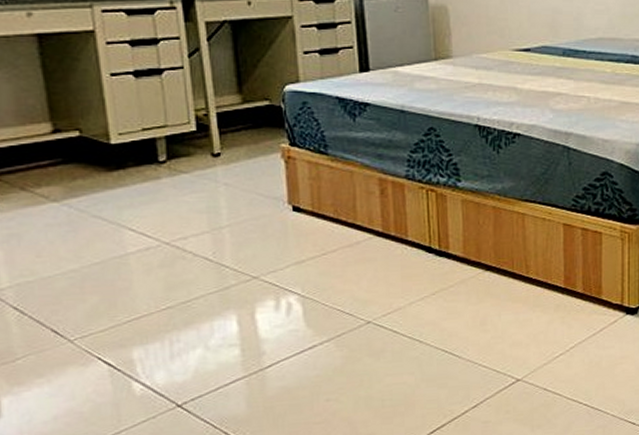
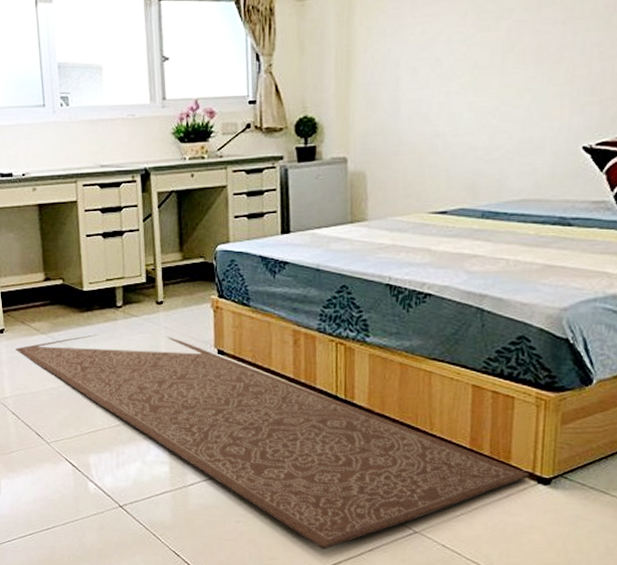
rug: none [12,195,619,415] -> present [15,334,529,550]

